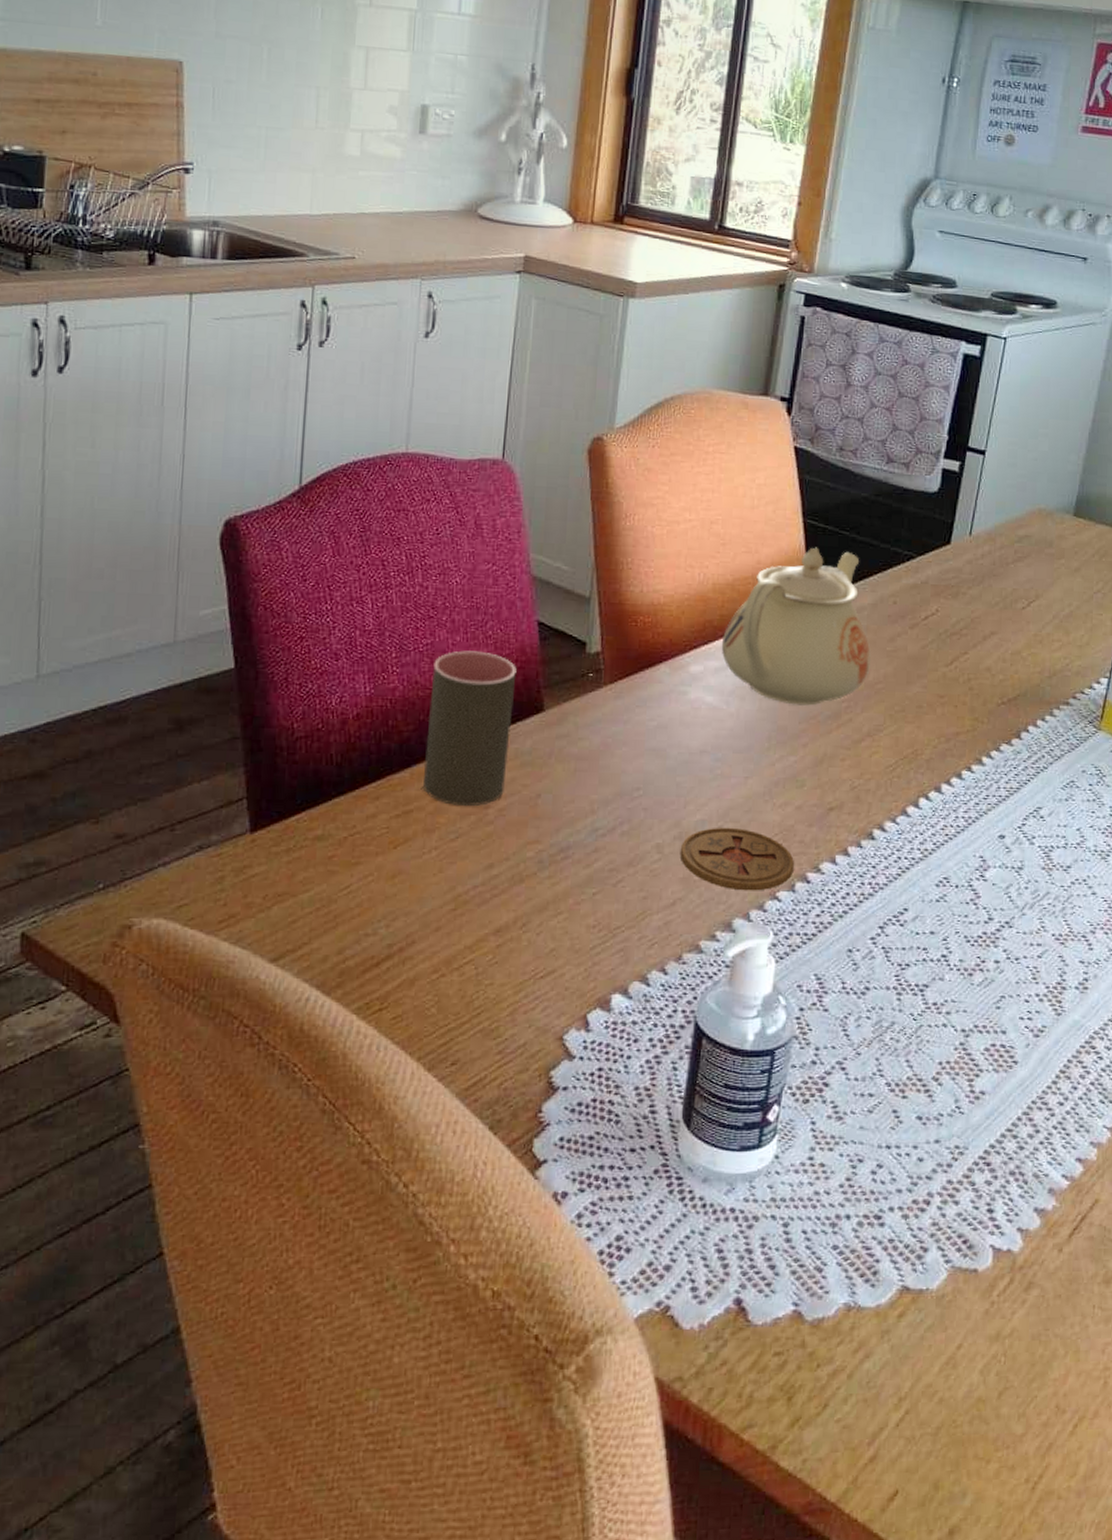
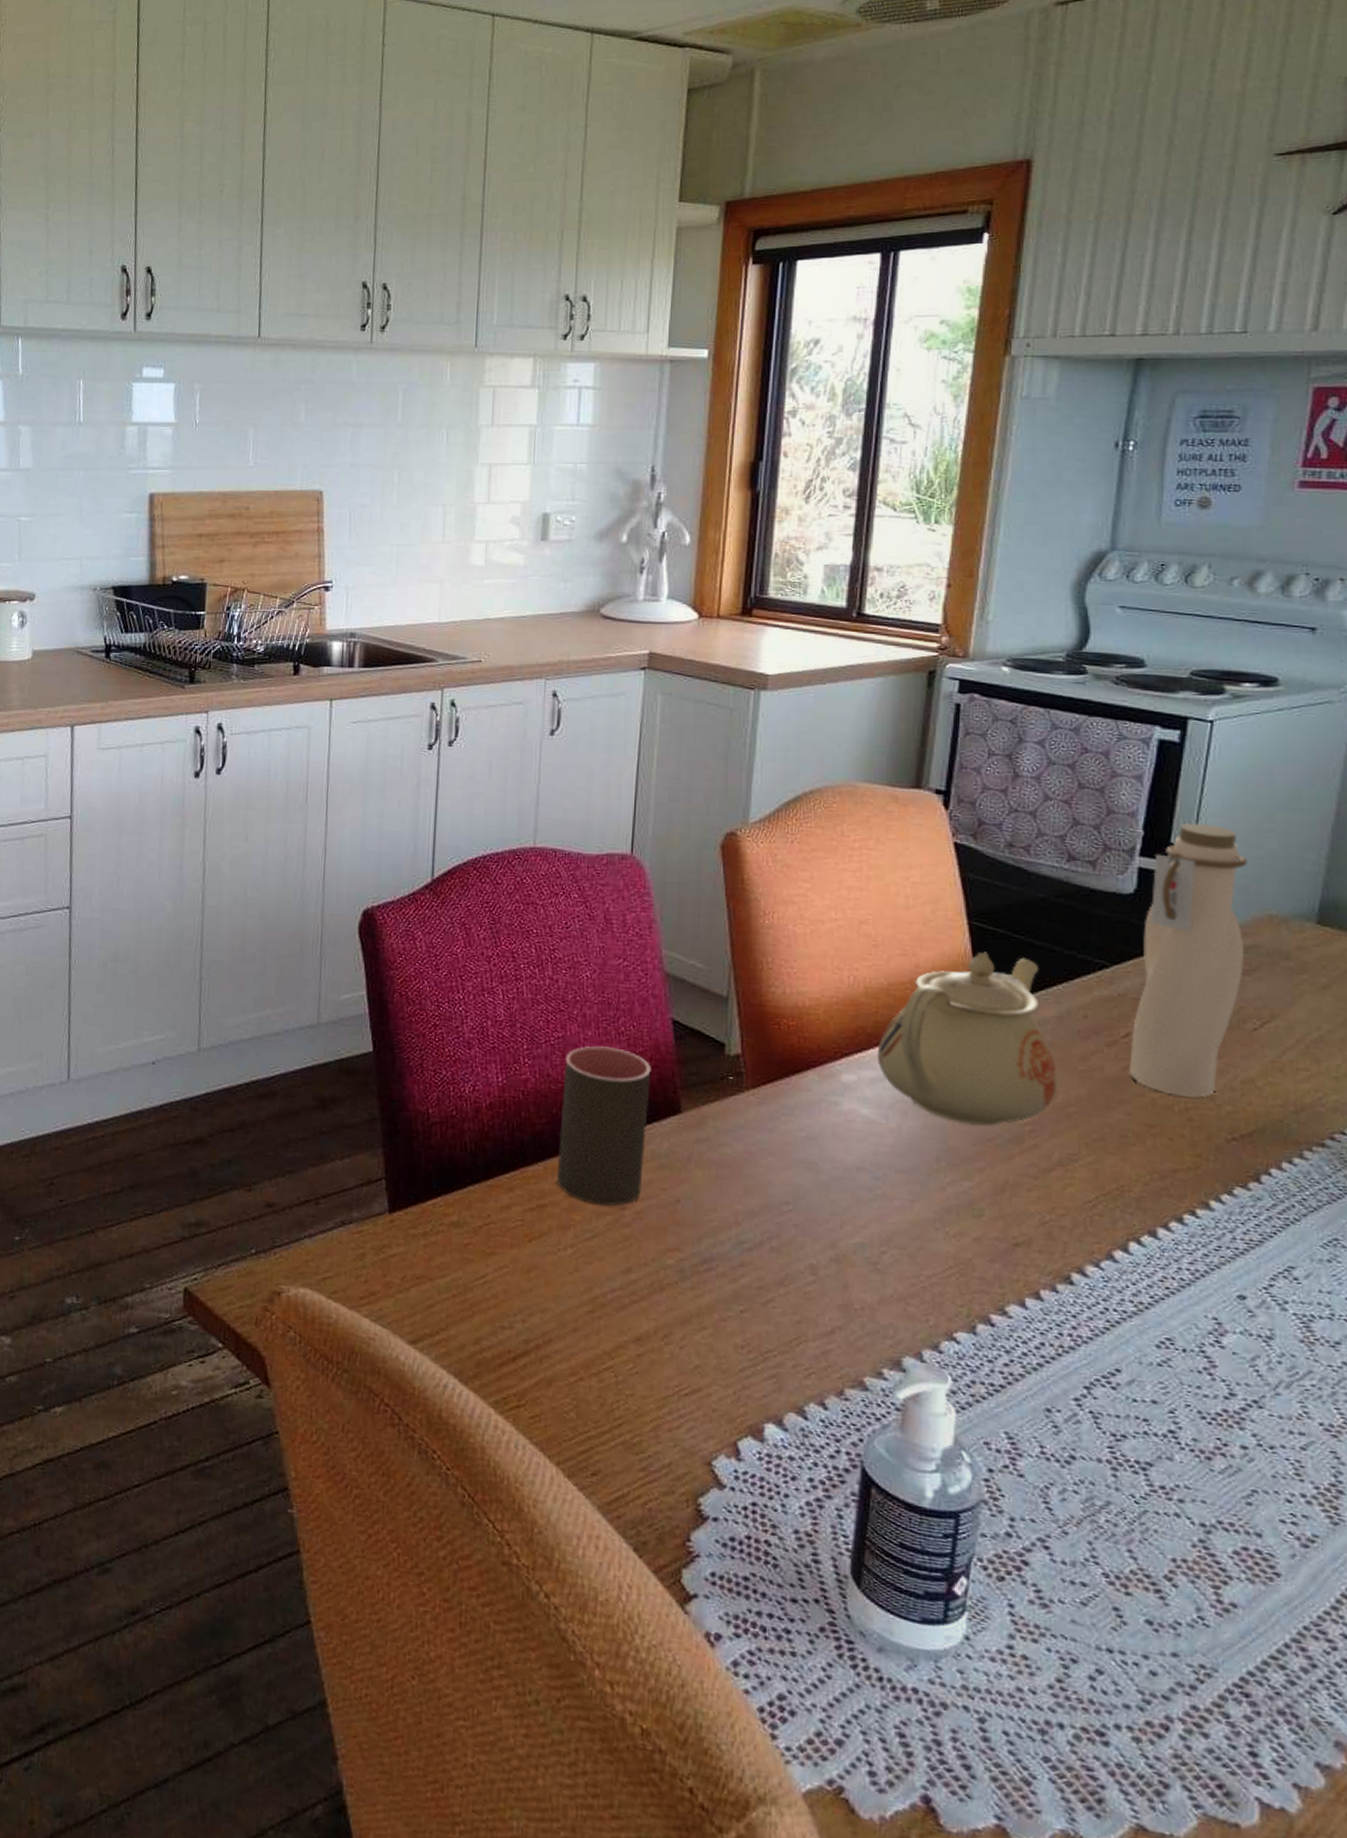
coaster: present [680,827,794,891] -> none [837,1252,974,1329]
water bottle: none [926,428,1026,669] -> present [1128,822,1248,1098]

